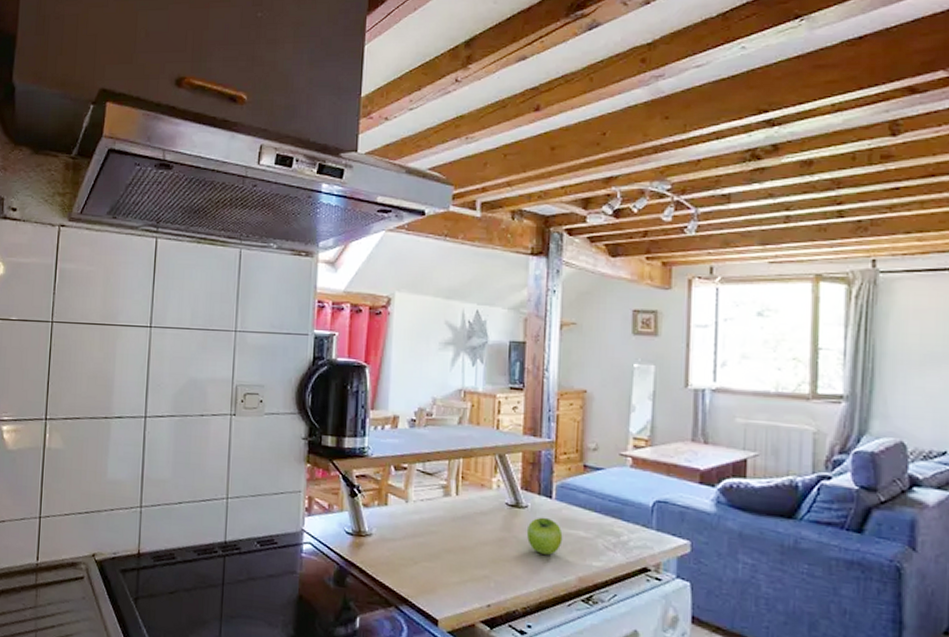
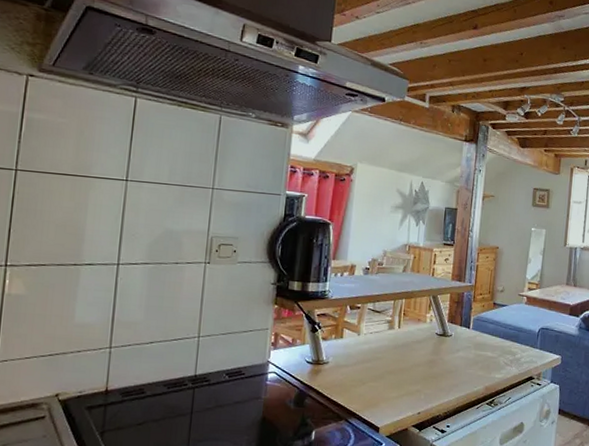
fruit: present [526,517,563,555] -> none [450,343,476,371]

